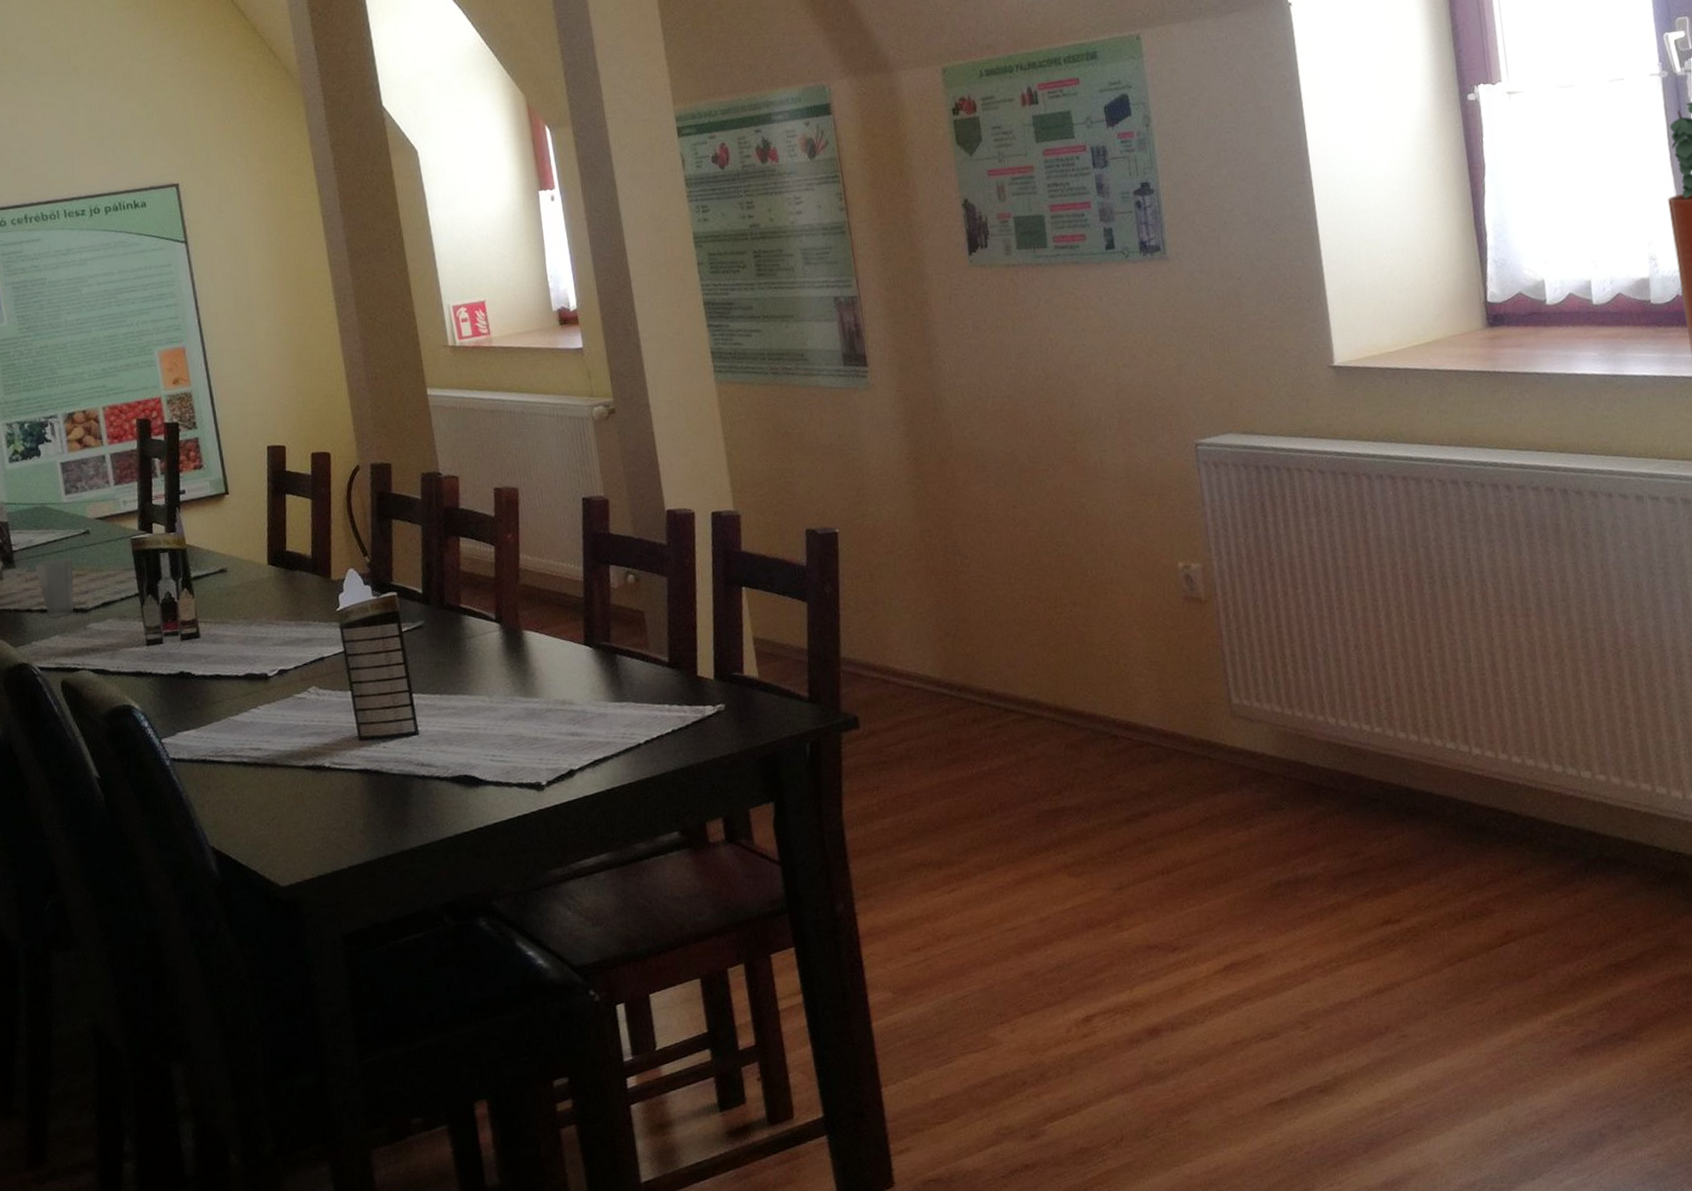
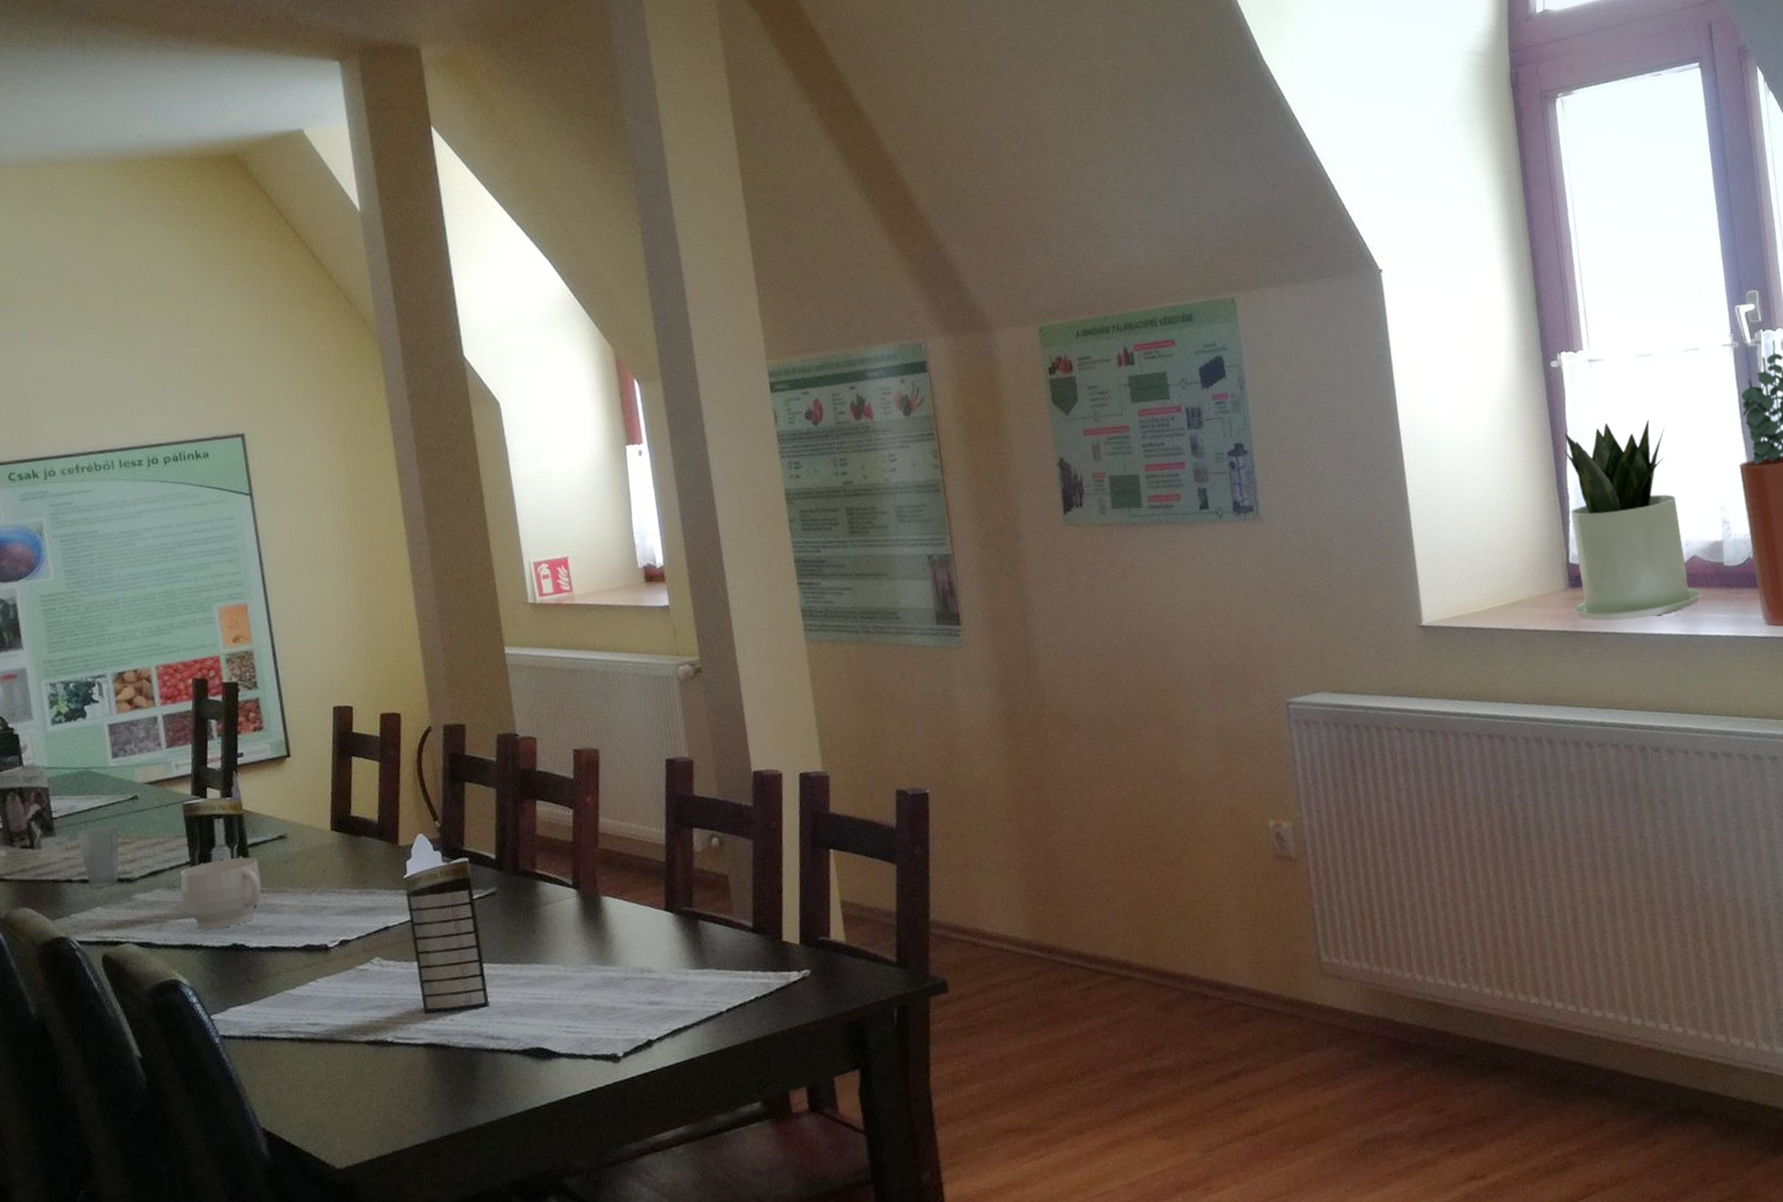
cup: none [130,589,206,658] -> present [179,857,262,930]
planter: none [1481,153,1627,361] -> present [1563,419,1702,621]

